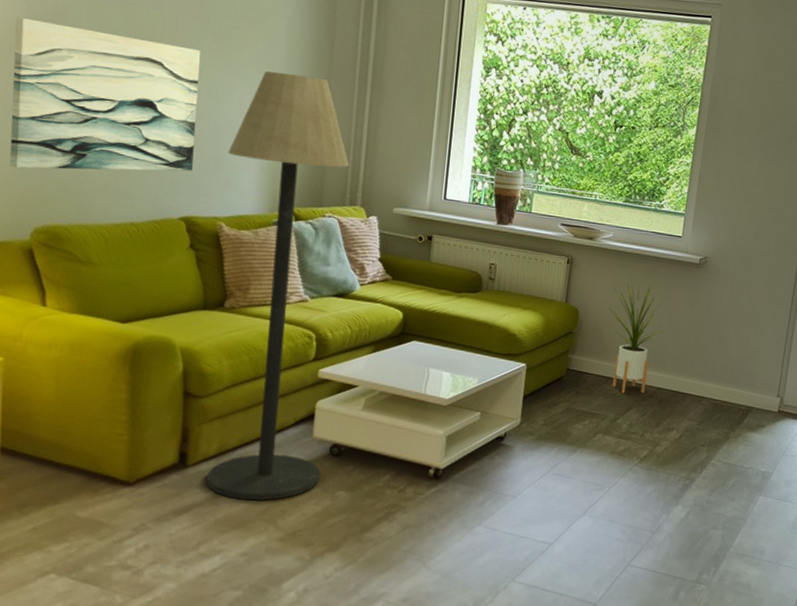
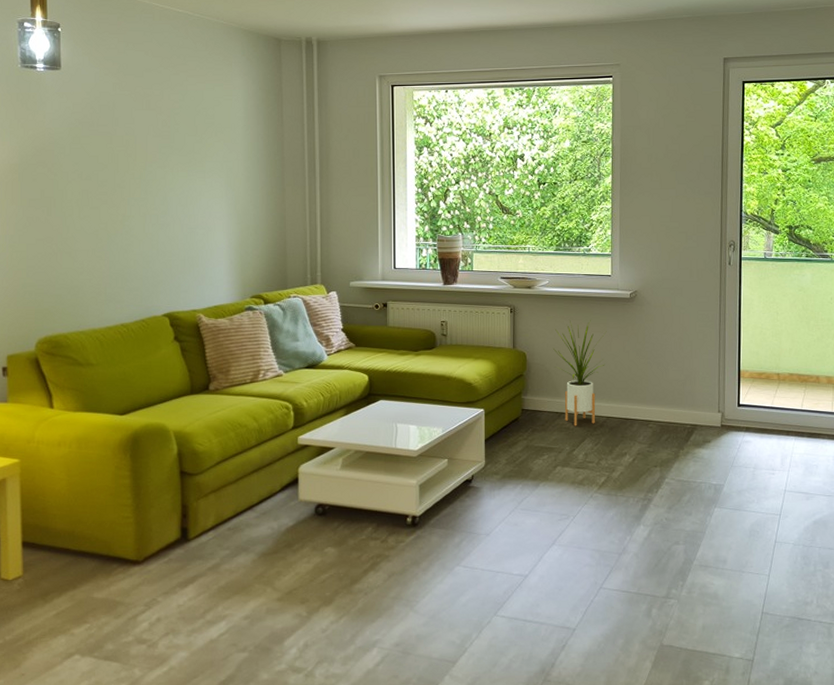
wall art: present [9,17,201,172] -> none [10,157,171,289]
floor lamp: present [206,71,349,501] -> none [200,175,309,566]

